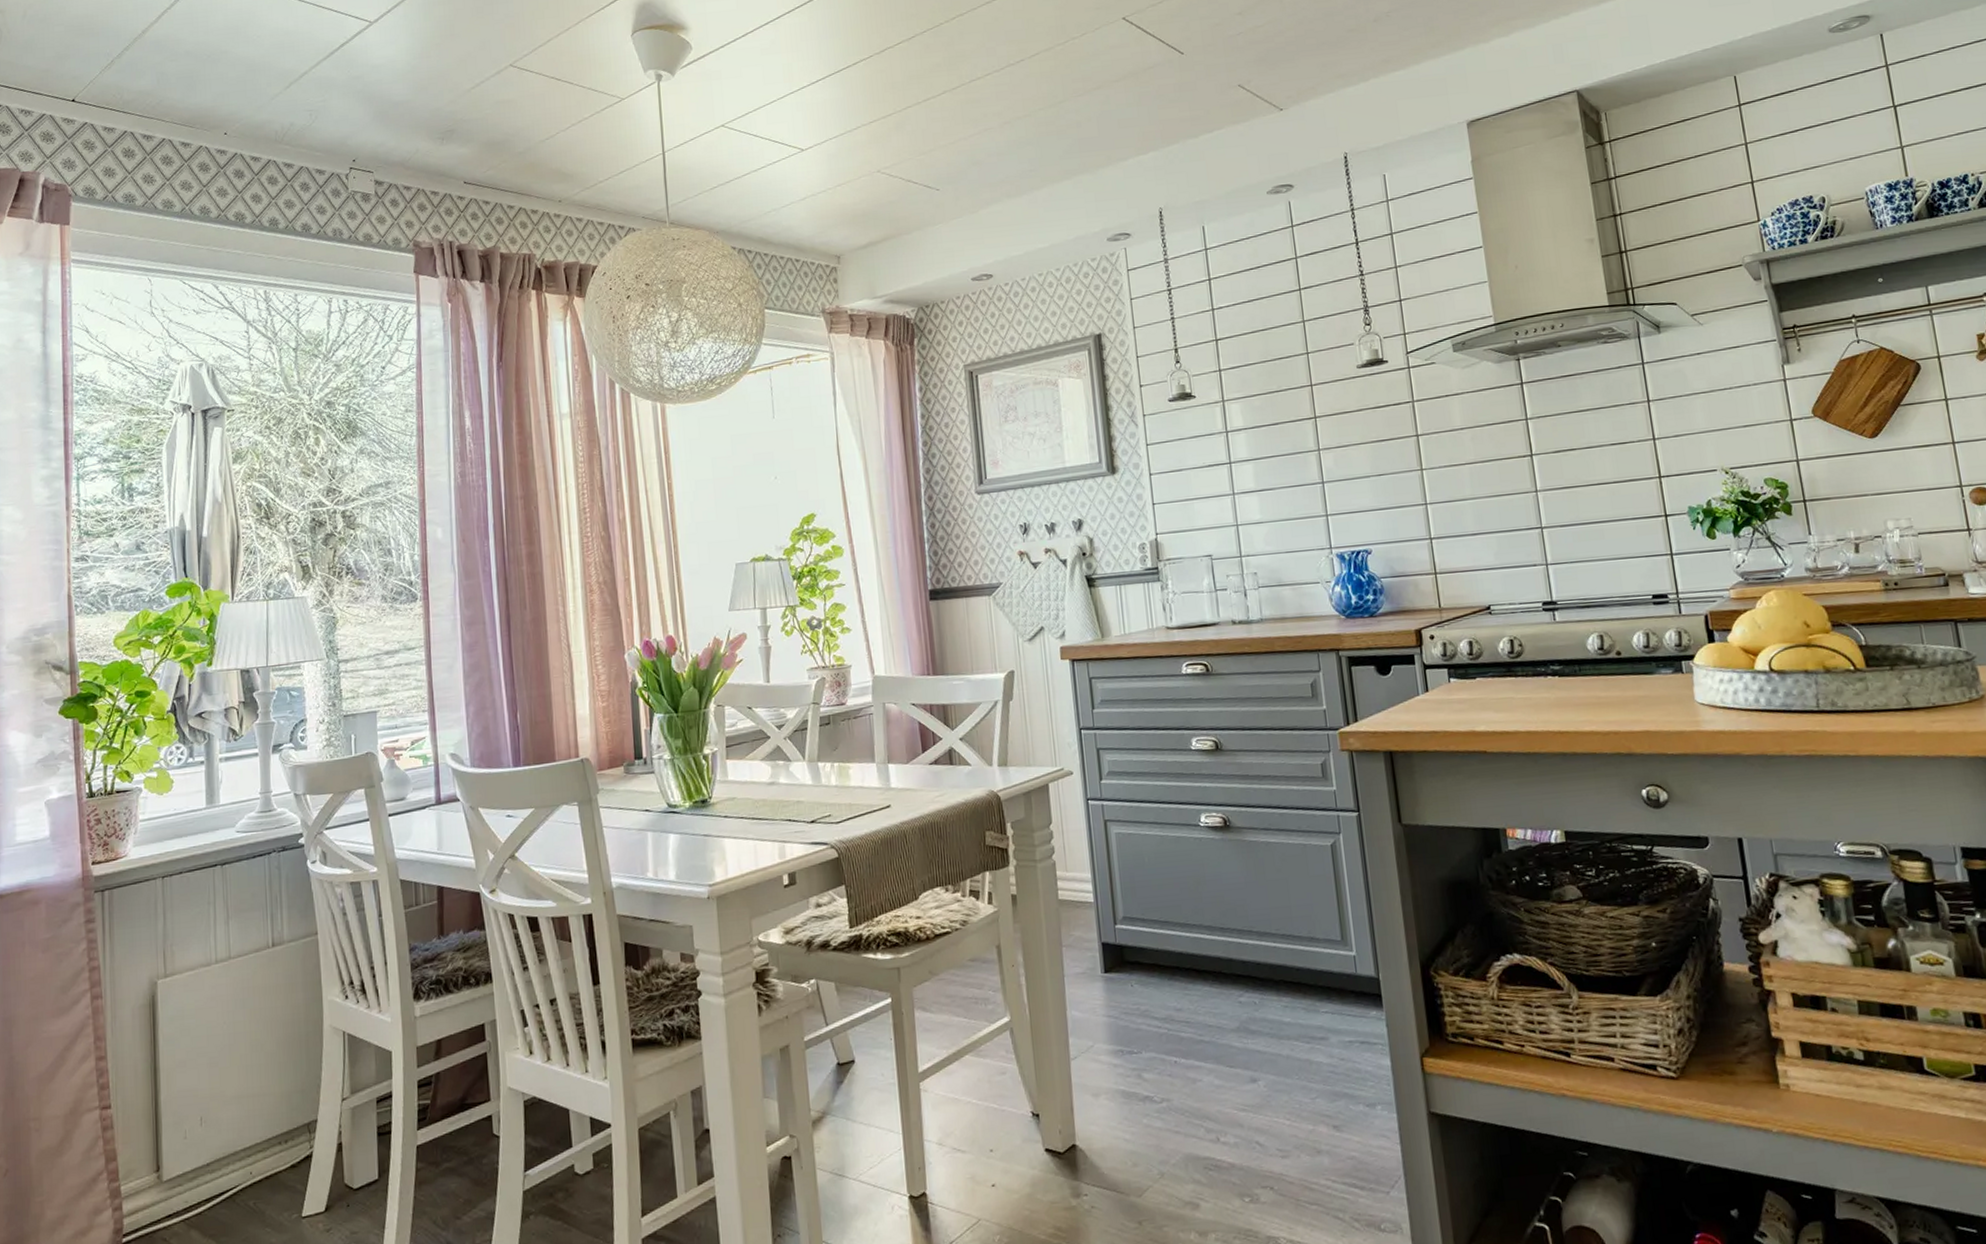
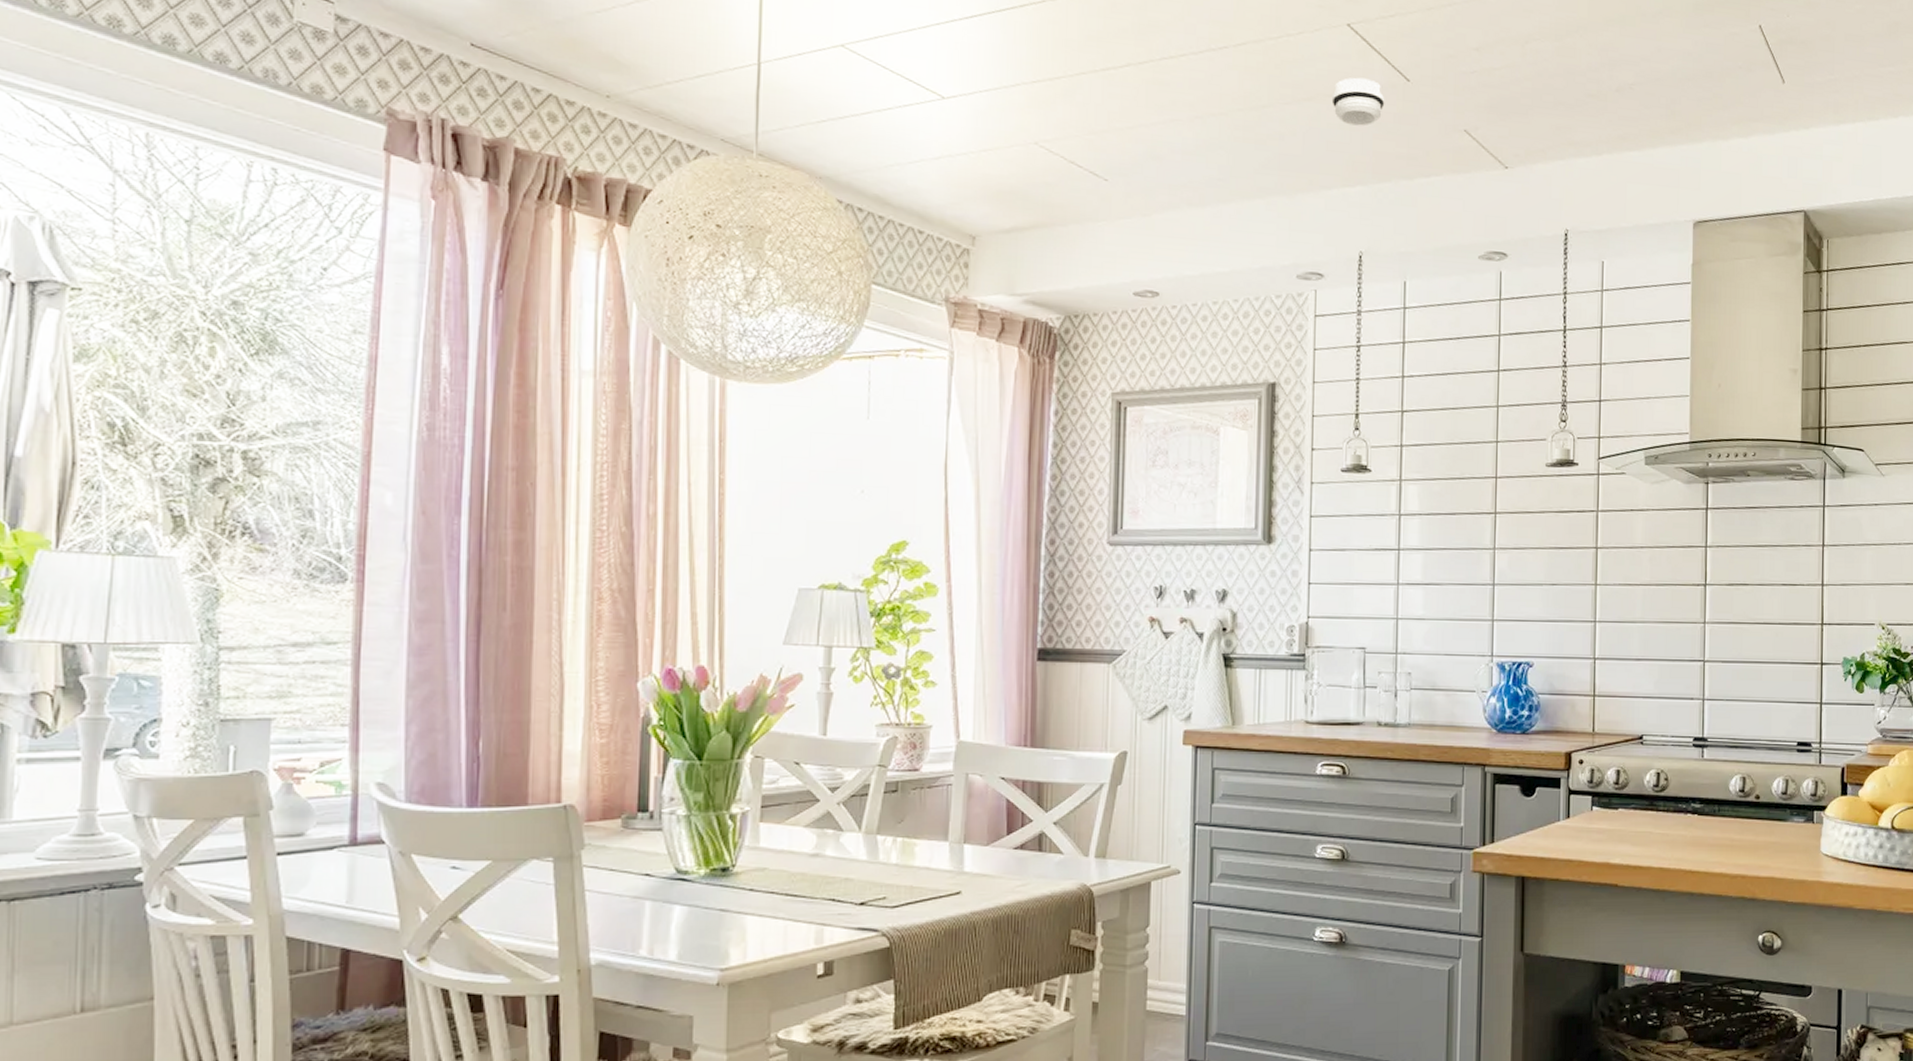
smoke detector: none [1117,59,1165,102] -> present [1331,77,1385,126]

